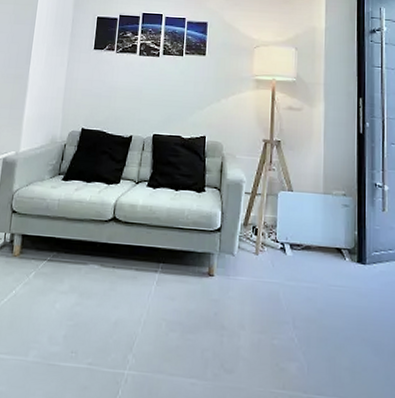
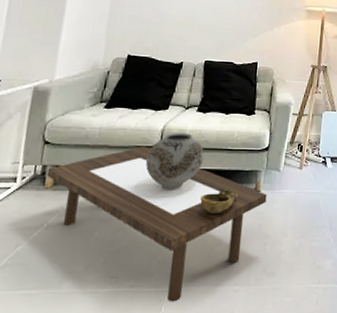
coffee table: none [14,219,221,387] -> present [46,146,267,302]
vase: none [100,208,156,267] -> present [146,133,204,190]
decorative bowl: none [153,269,191,297] -> present [200,188,239,214]

